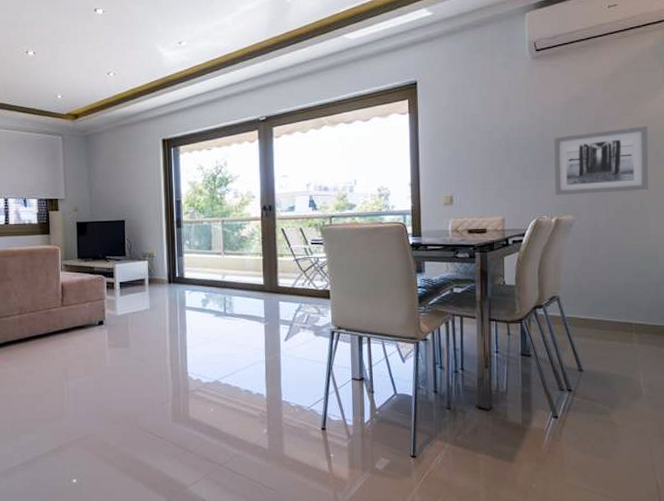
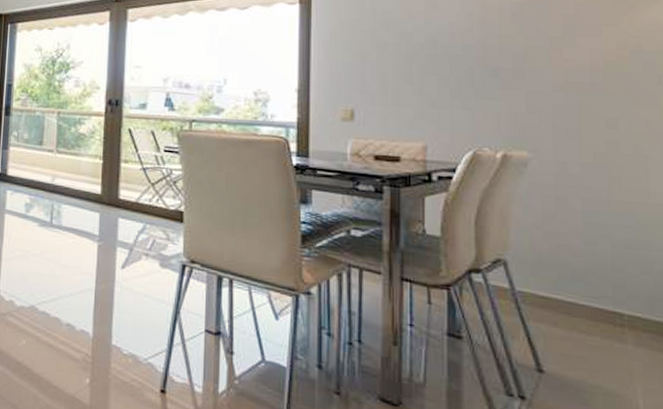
wall art: present [554,126,649,195] -> none [500,41,647,128]

